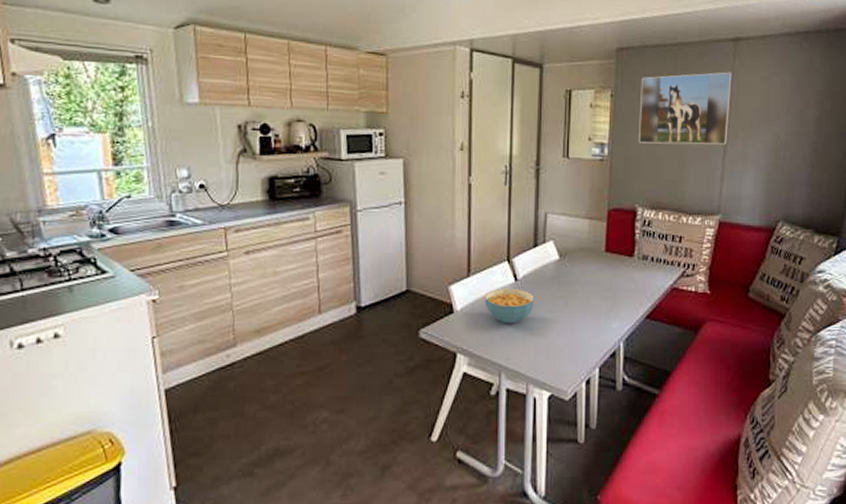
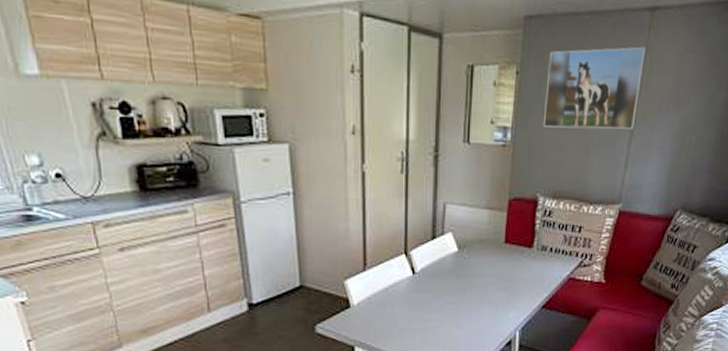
cereal bowl: present [484,288,534,324] -> none [382,281,433,317]

